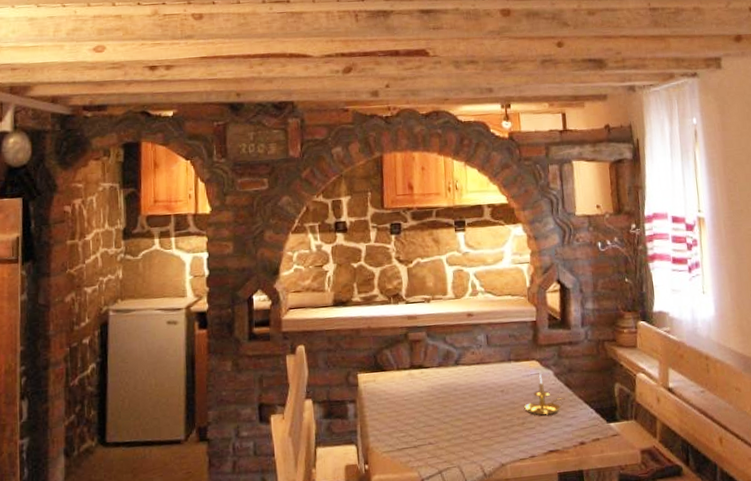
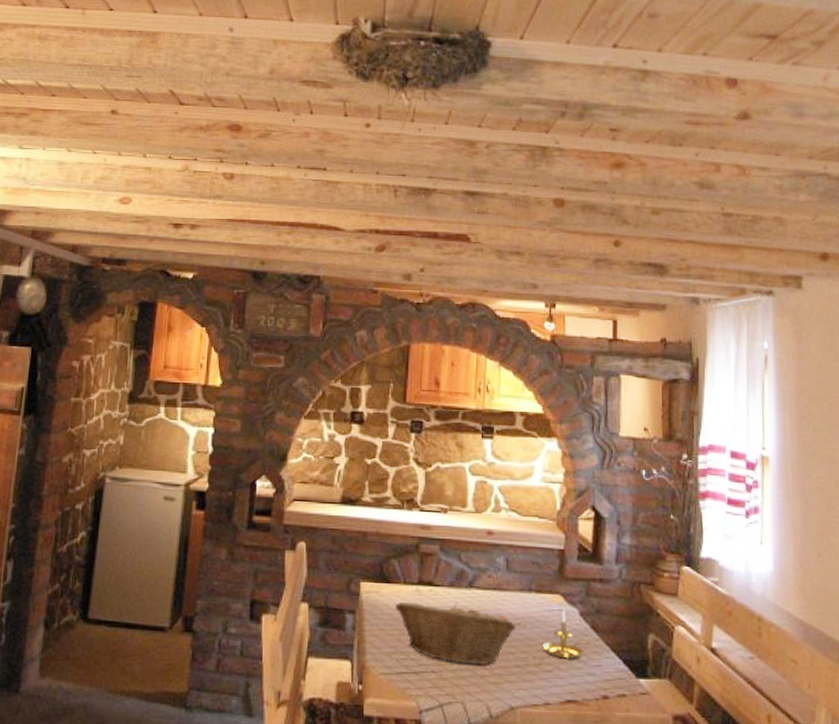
fruit basket: none [391,379,501,434] -> present [395,601,516,665]

